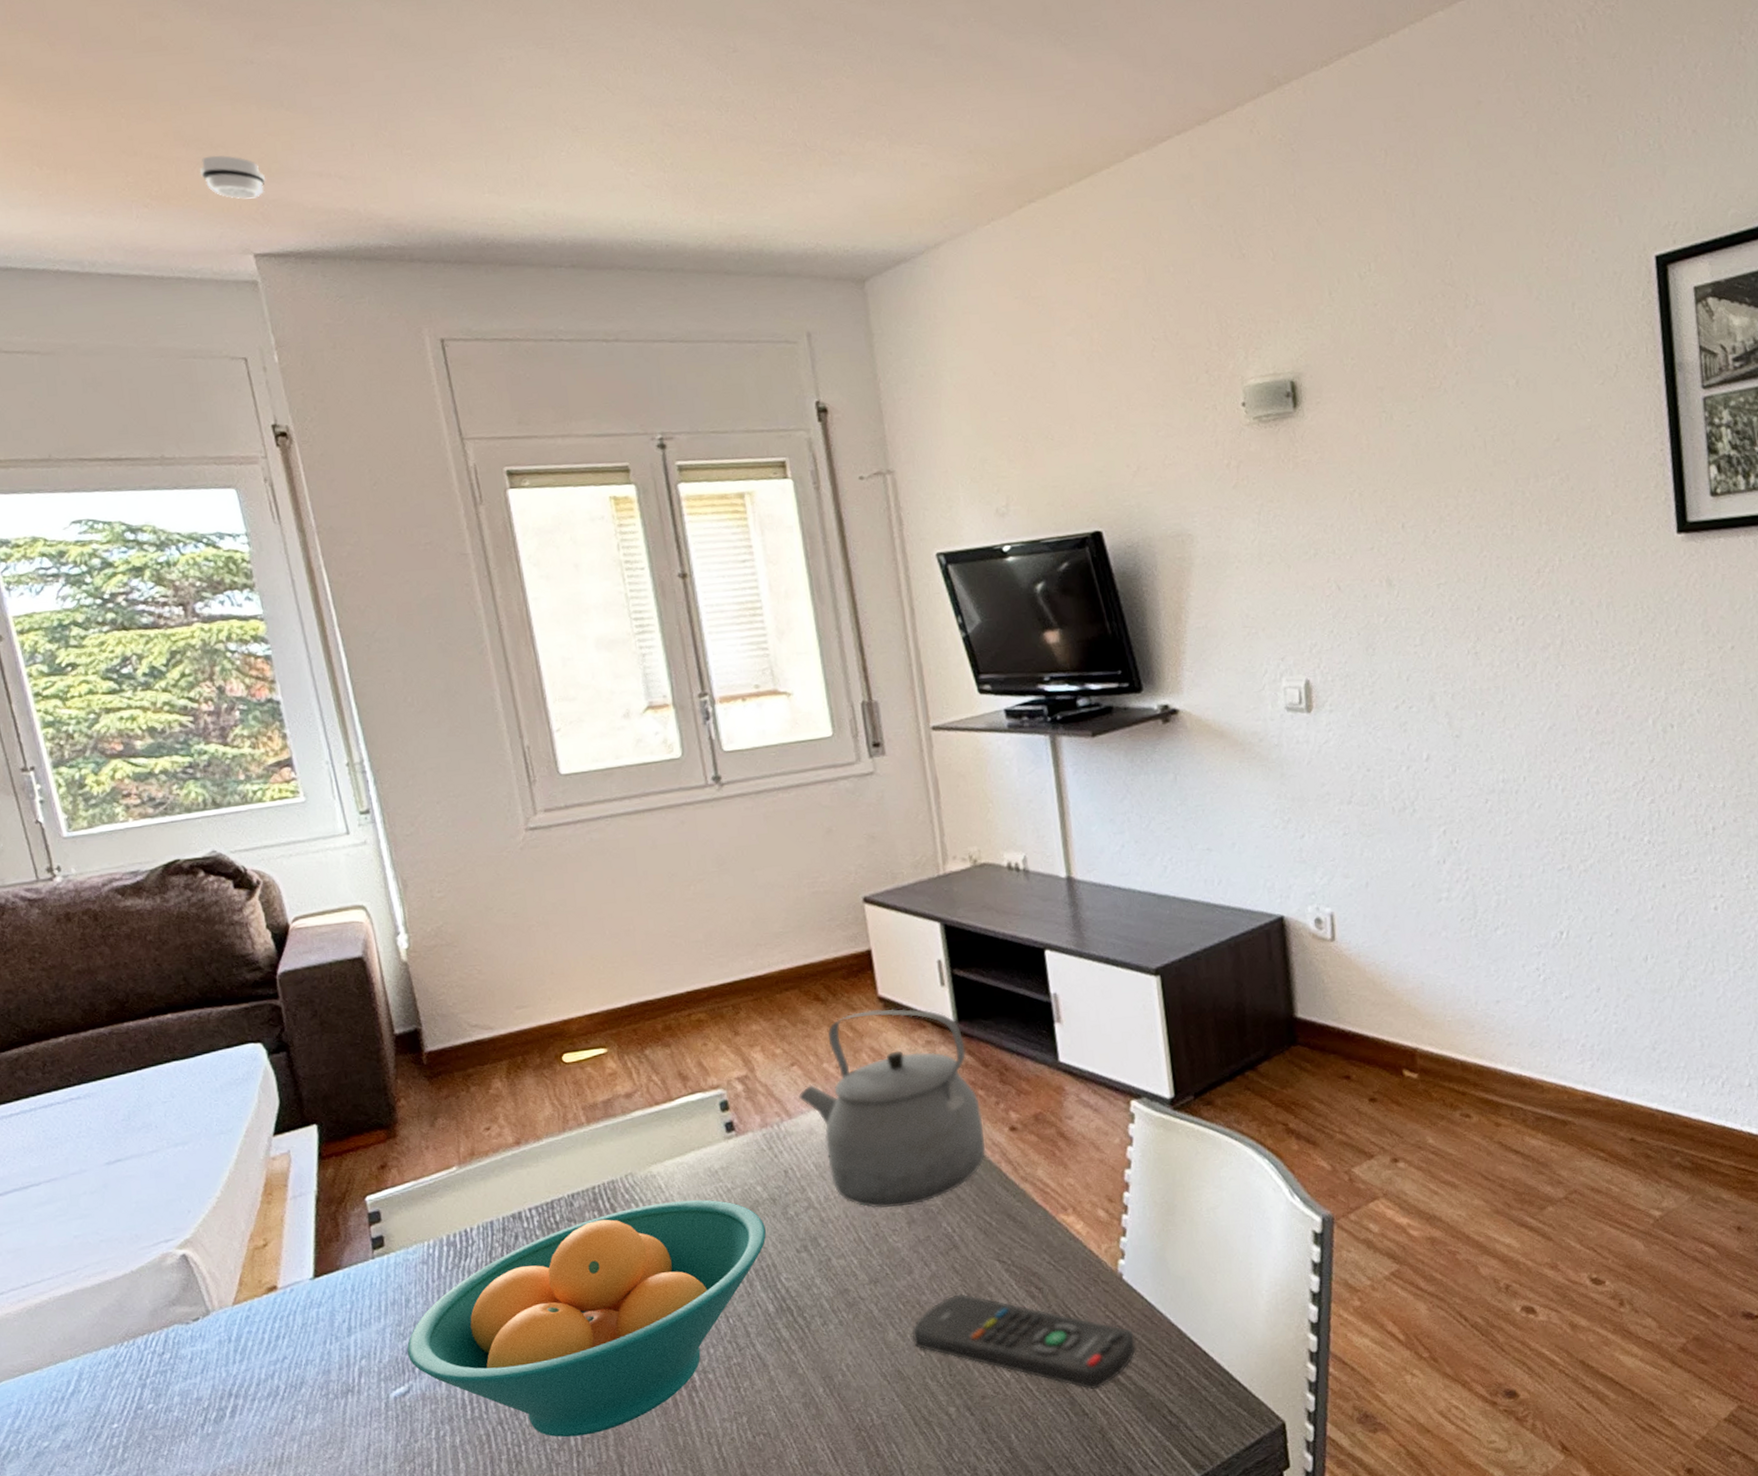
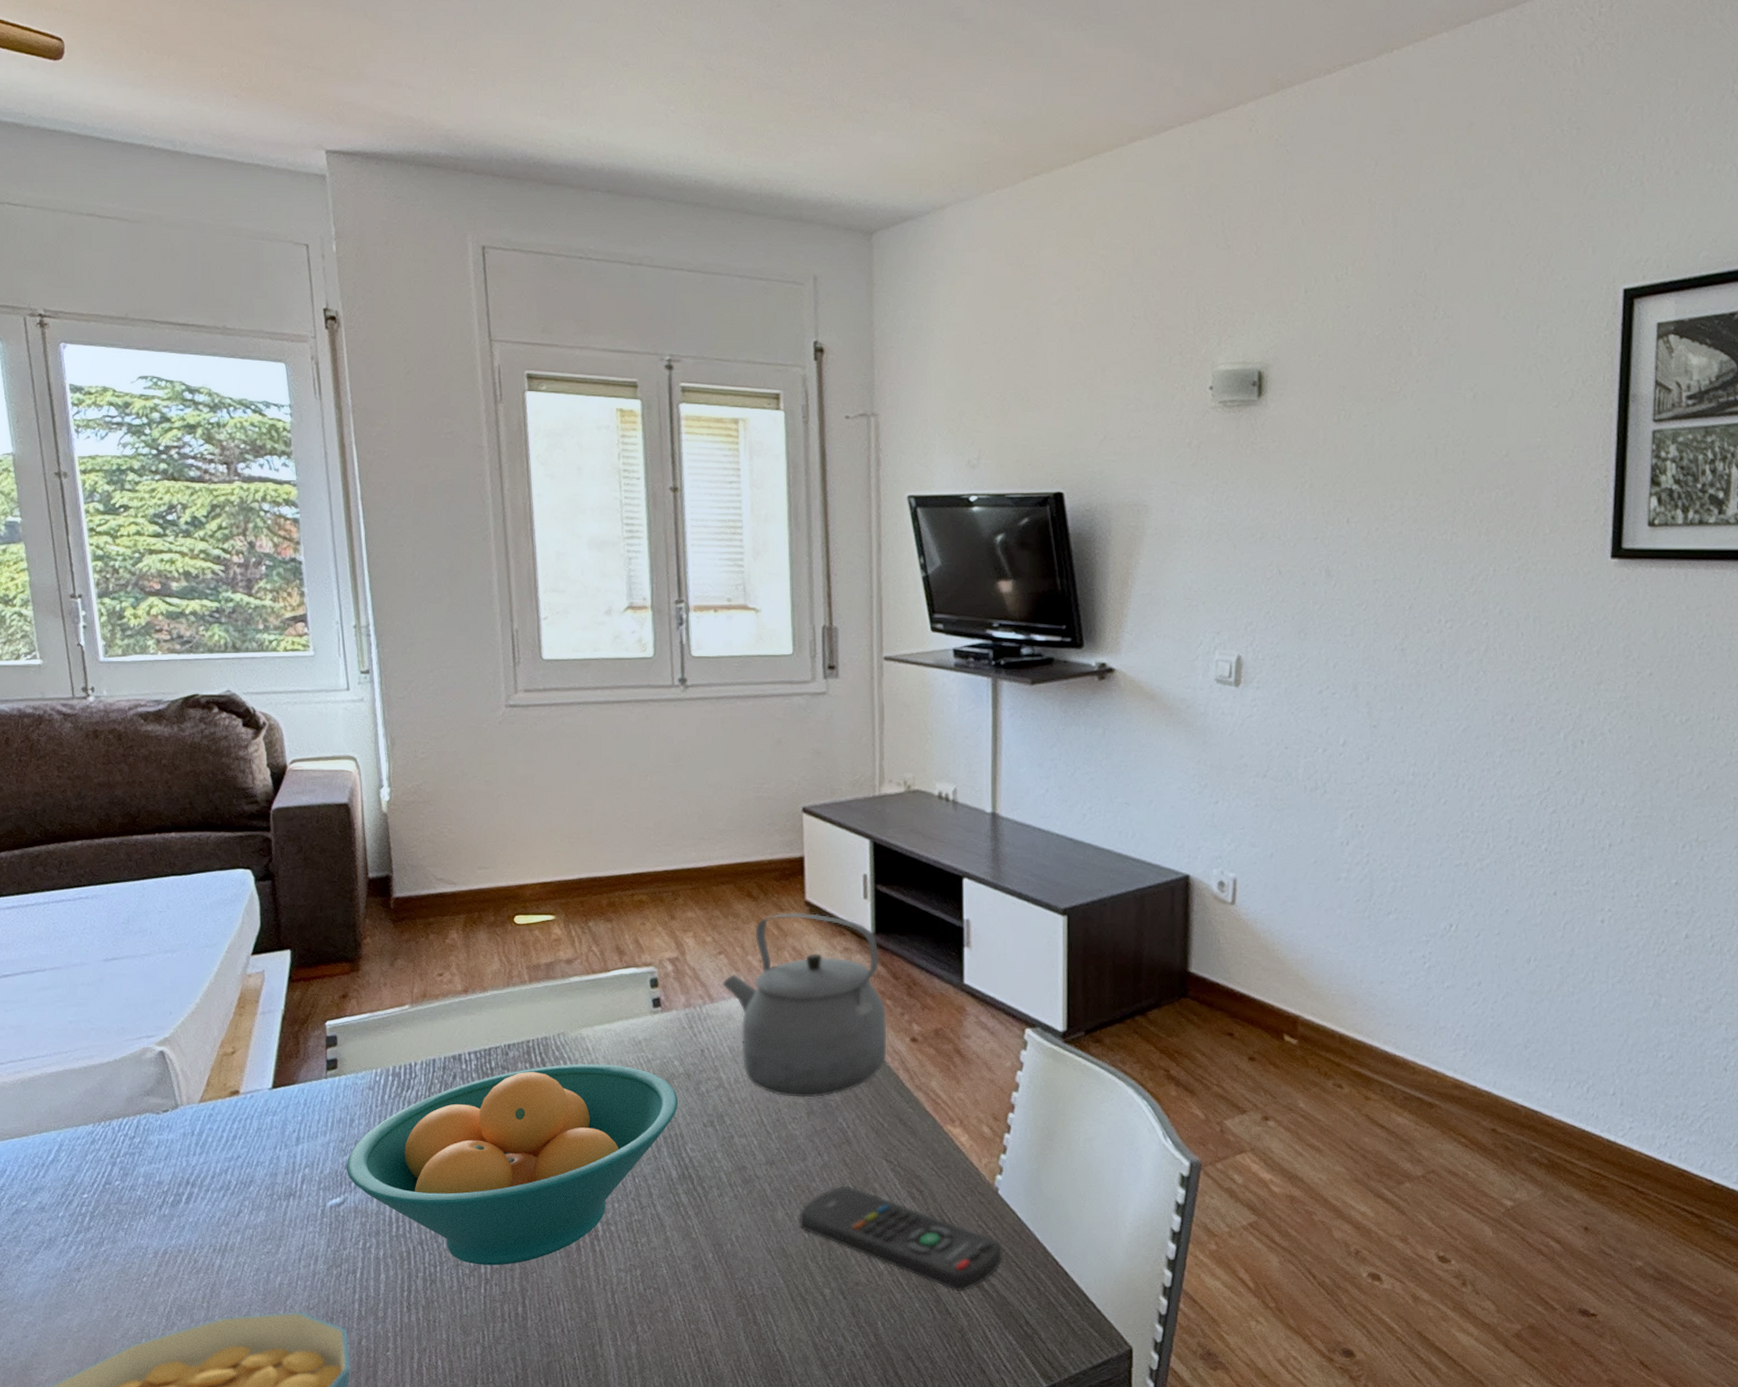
smoke detector: present [200,155,265,199] -> none [287,56,343,99]

